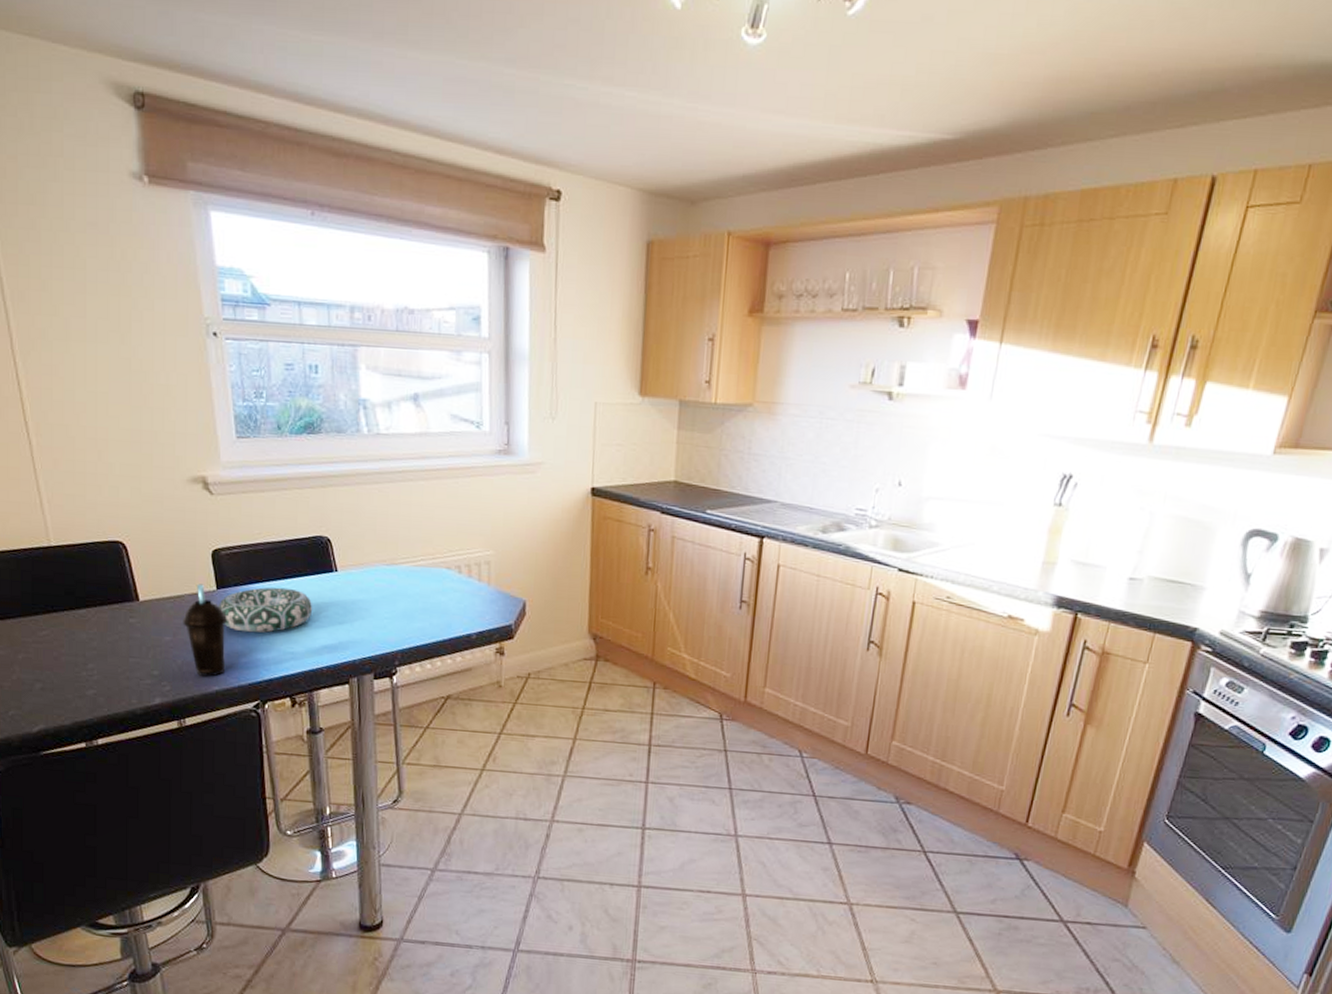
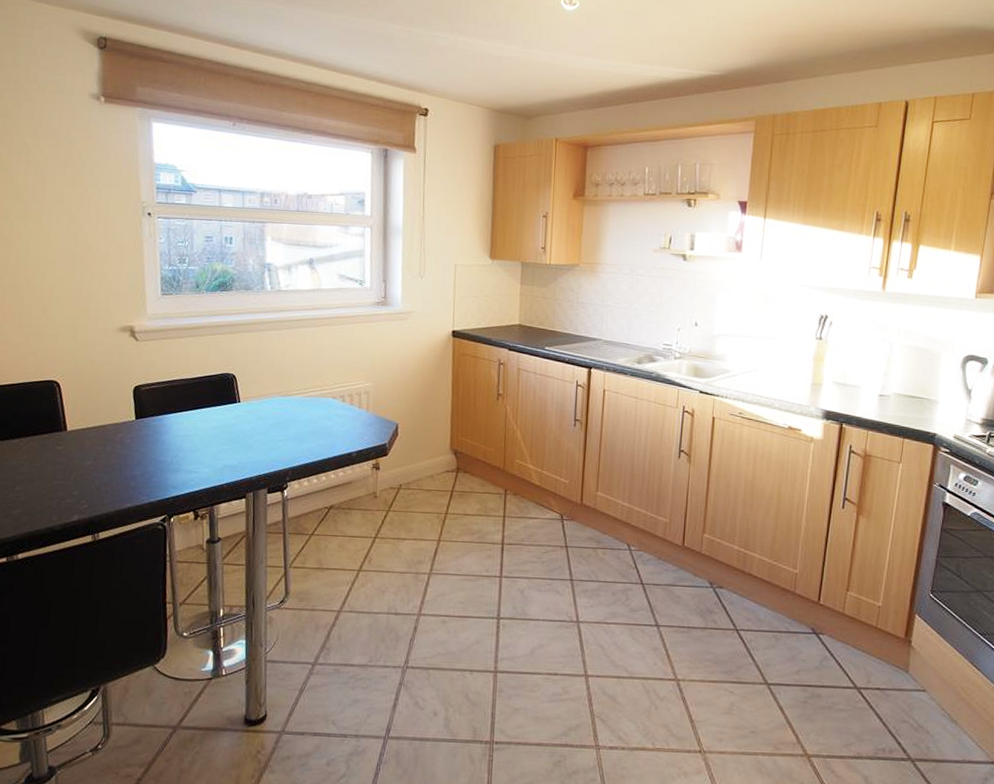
cup: present [183,583,228,677] -> none [103,415,144,495]
decorative bowl: present [219,587,313,633] -> none [136,416,218,456]

